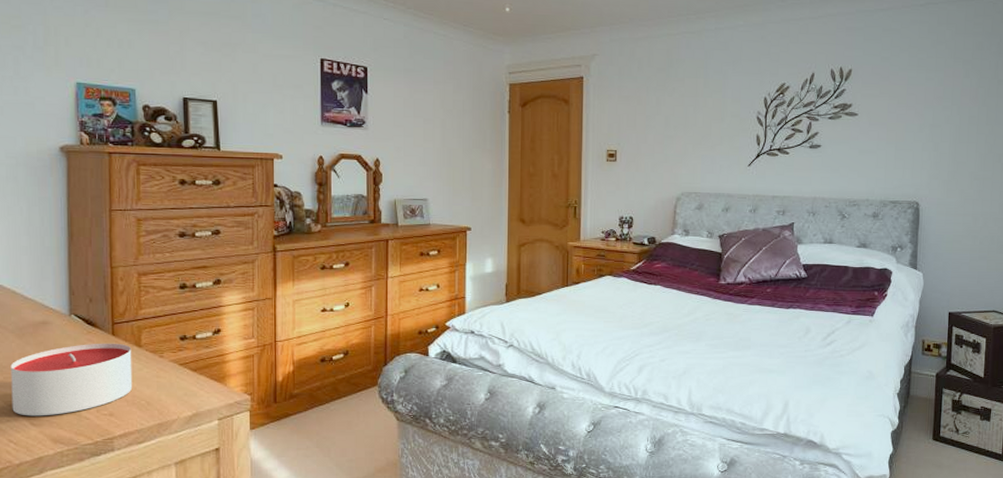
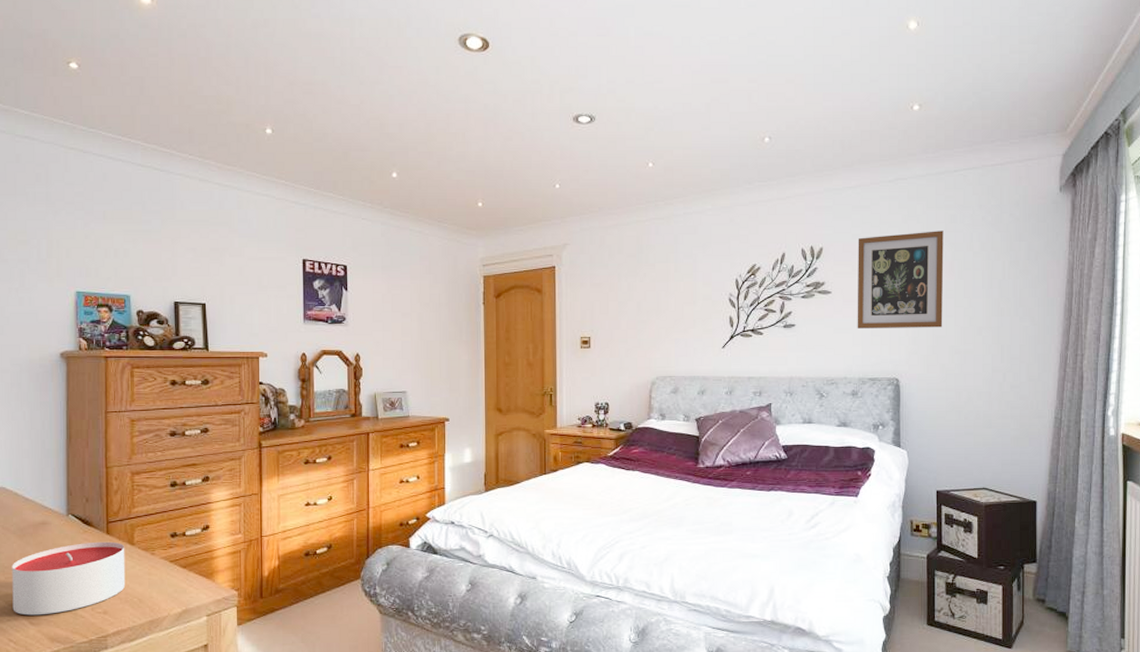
wall art: none [881,57,971,154] -> present [857,231,944,328]

